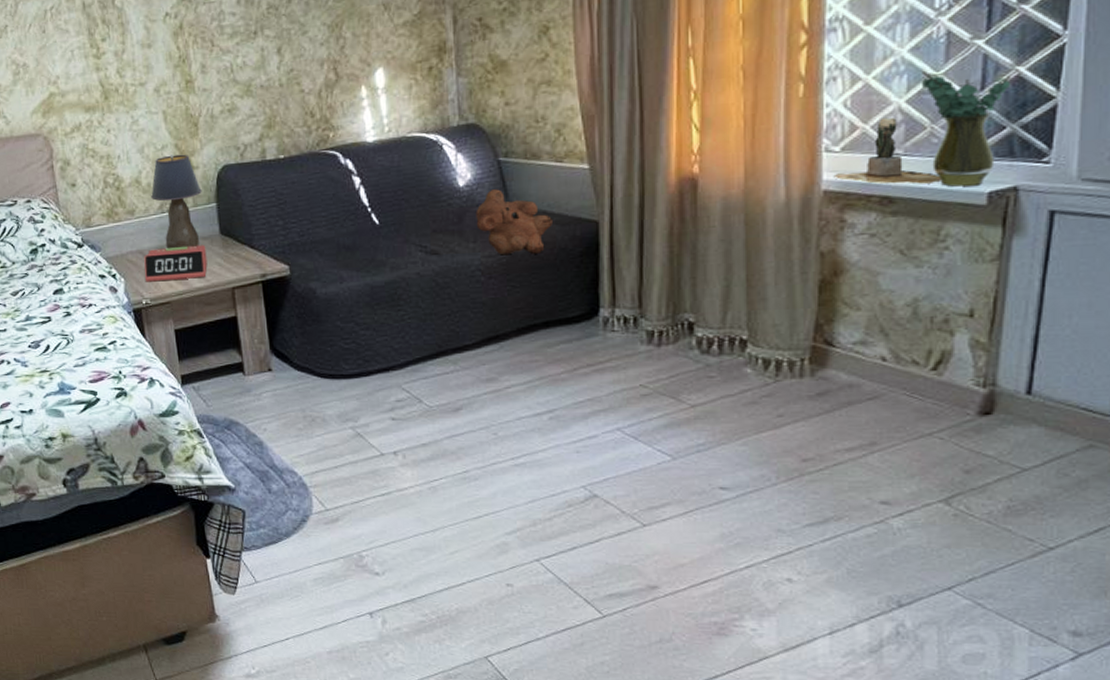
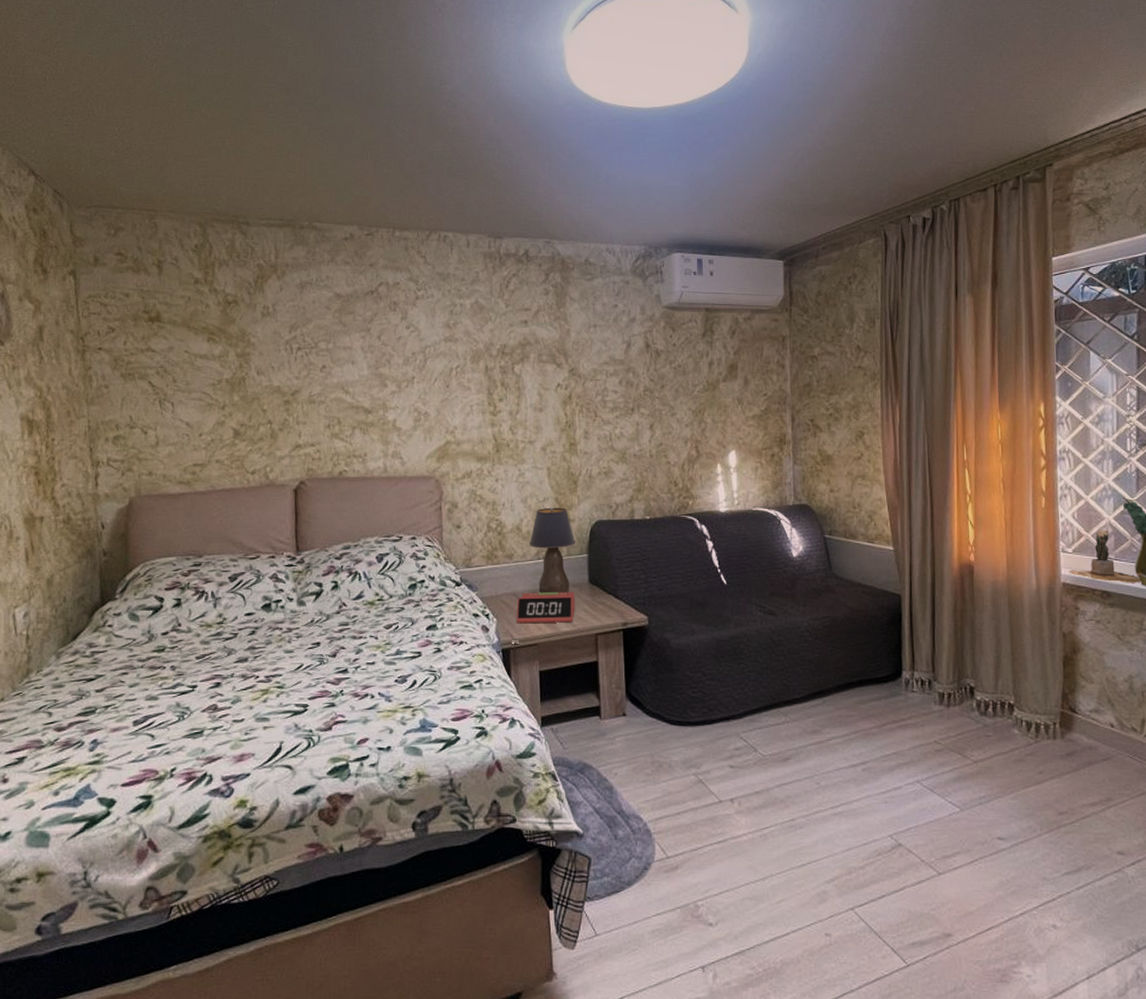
teddy bear: present [475,189,554,256] -> none [805,561,867,620]

